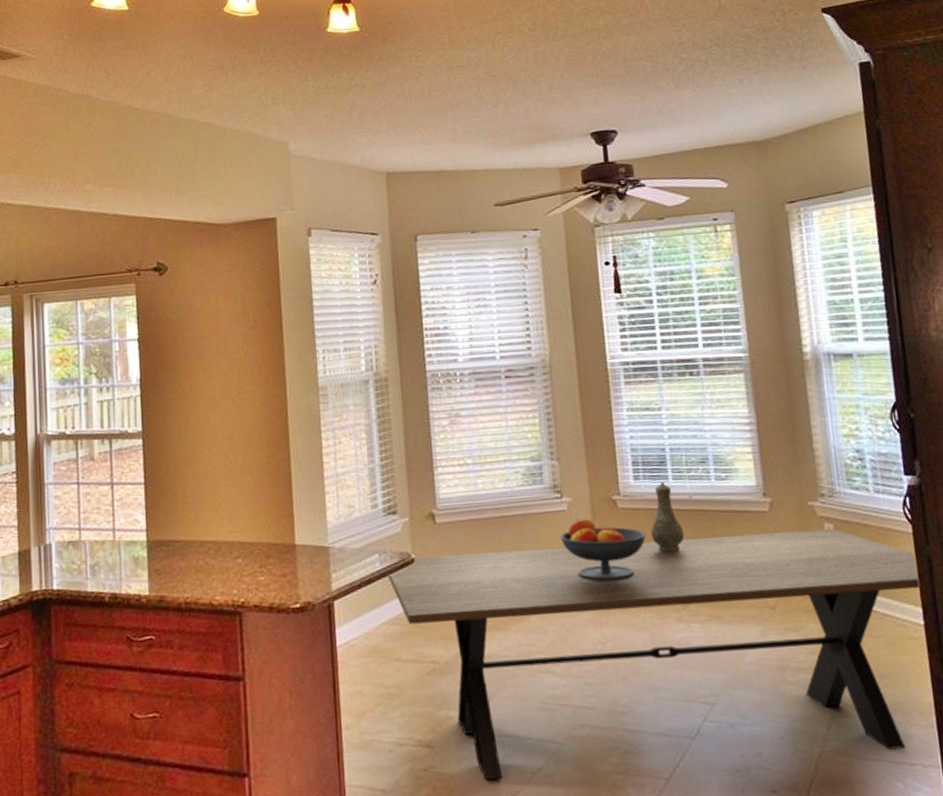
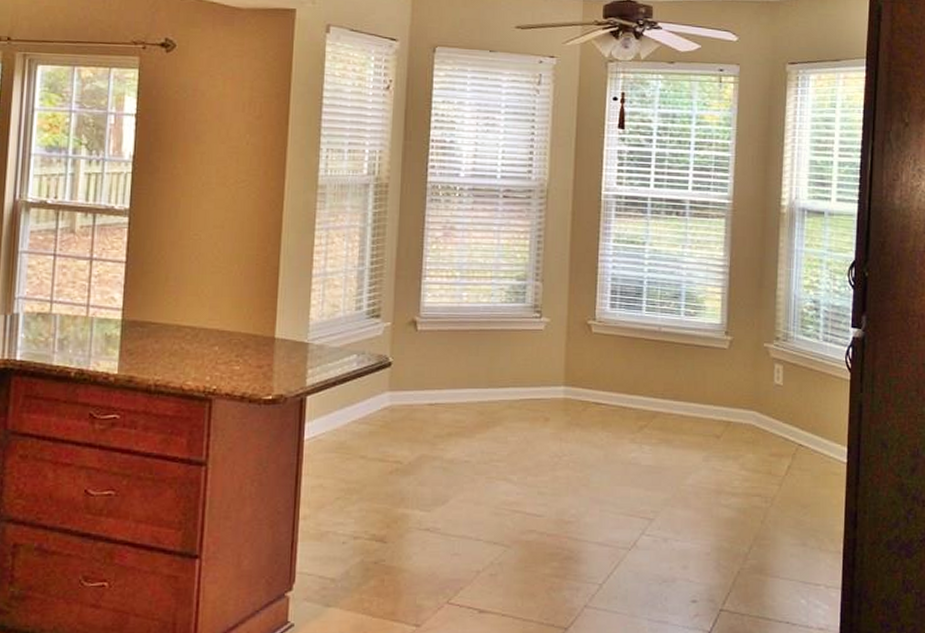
dining table: present [386,529,922,780] -> none [362,362,850,576]
fruit bowl: present [560,519,646,581] -> none [534,339,614,399]
vase: present [650,481,685,553] -> none [618,311,649,379]

